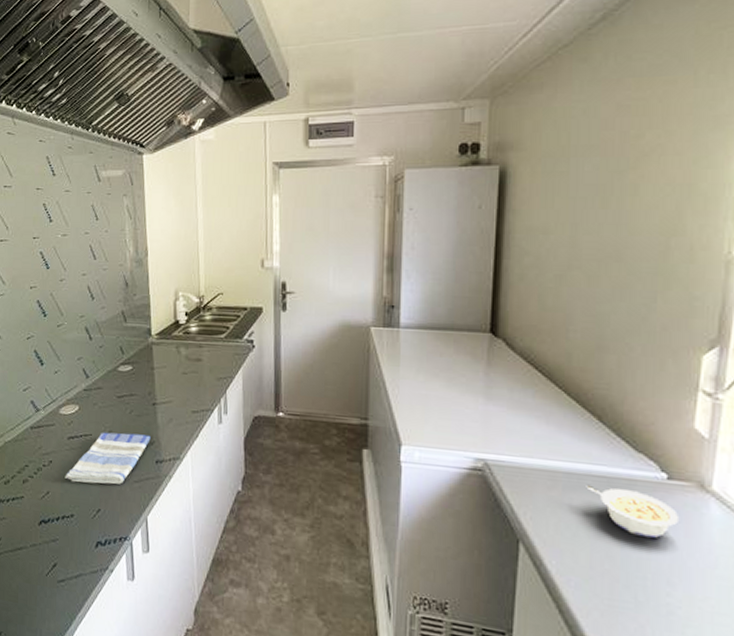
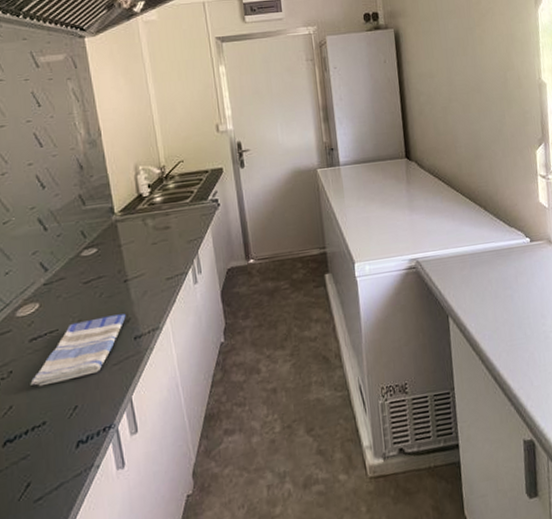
legume: present [586,484,680,538] -> none [484,256,541,288]

